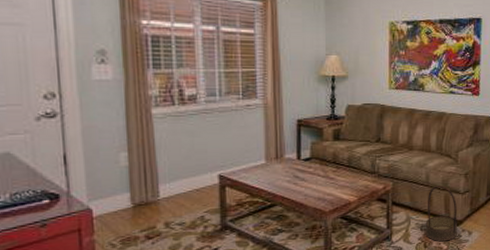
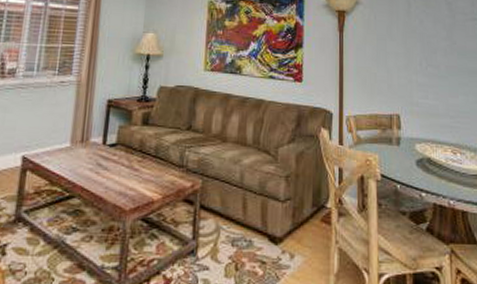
basket: present [425,186,457,242] -> none [237,189,276,265]

